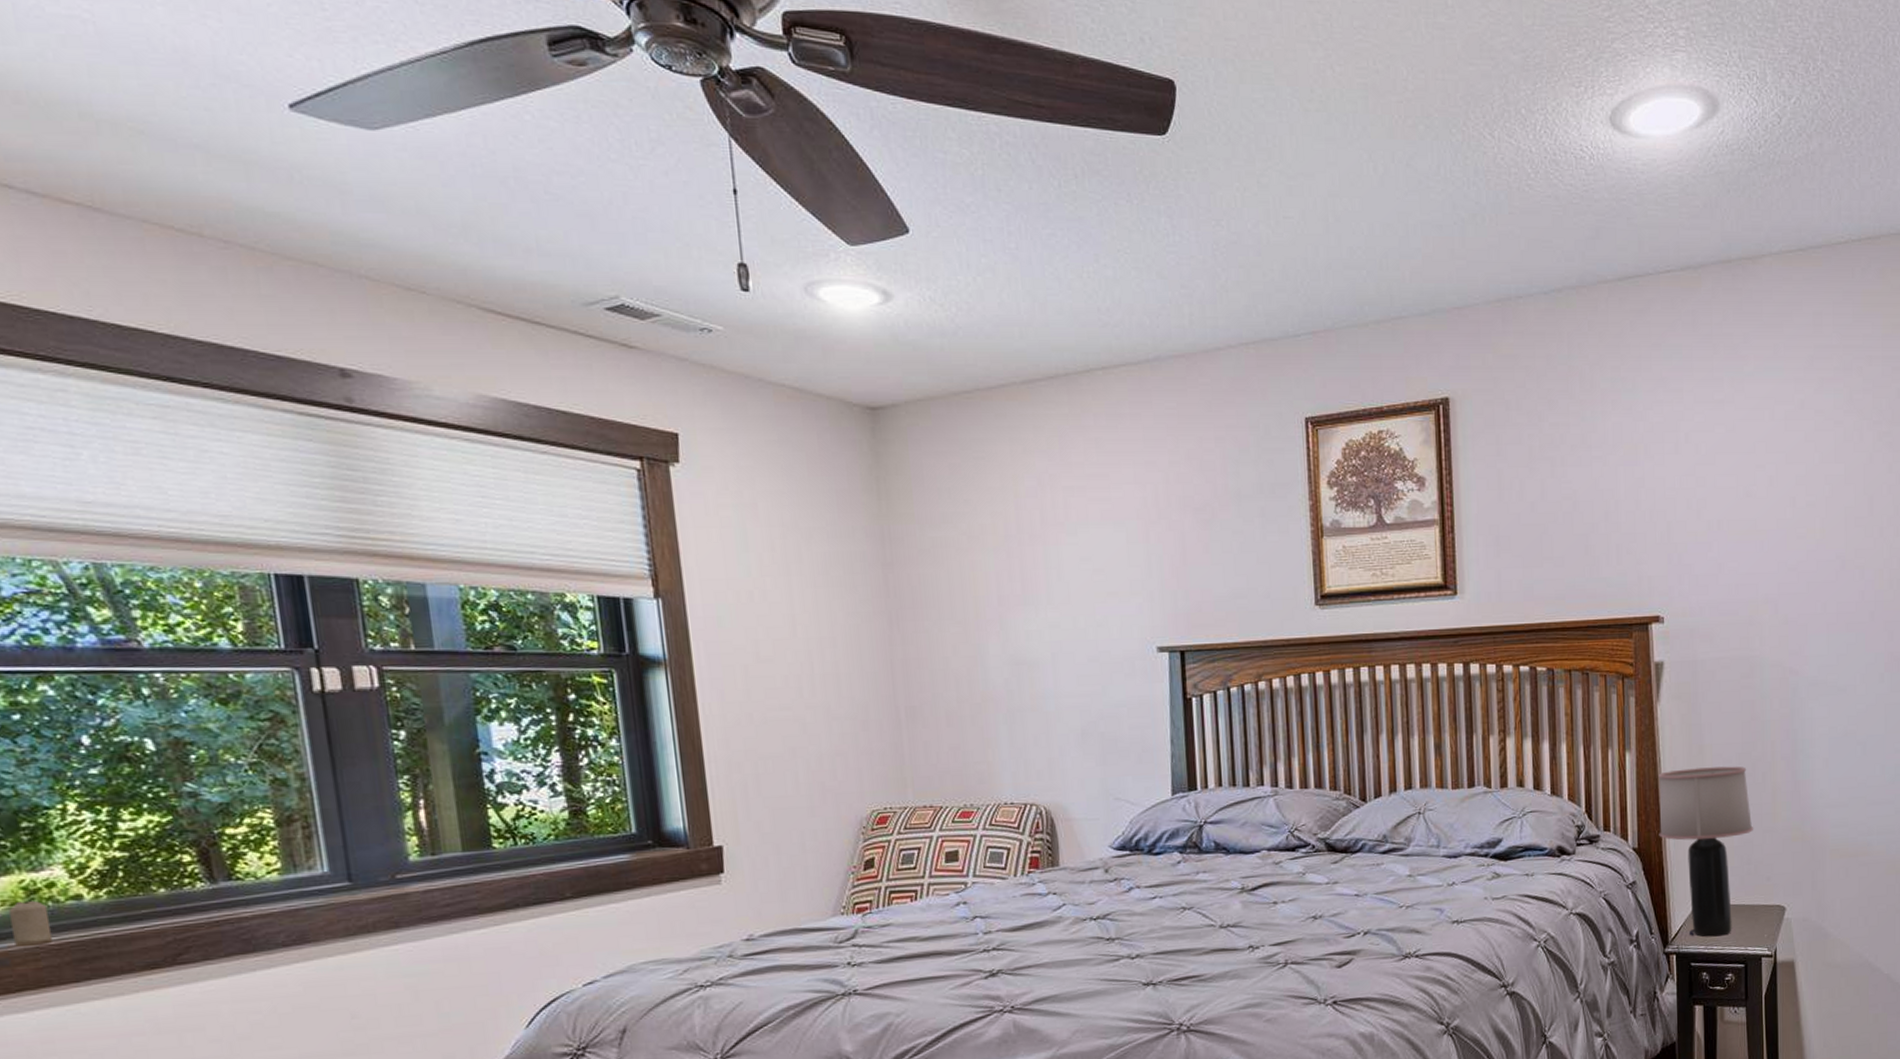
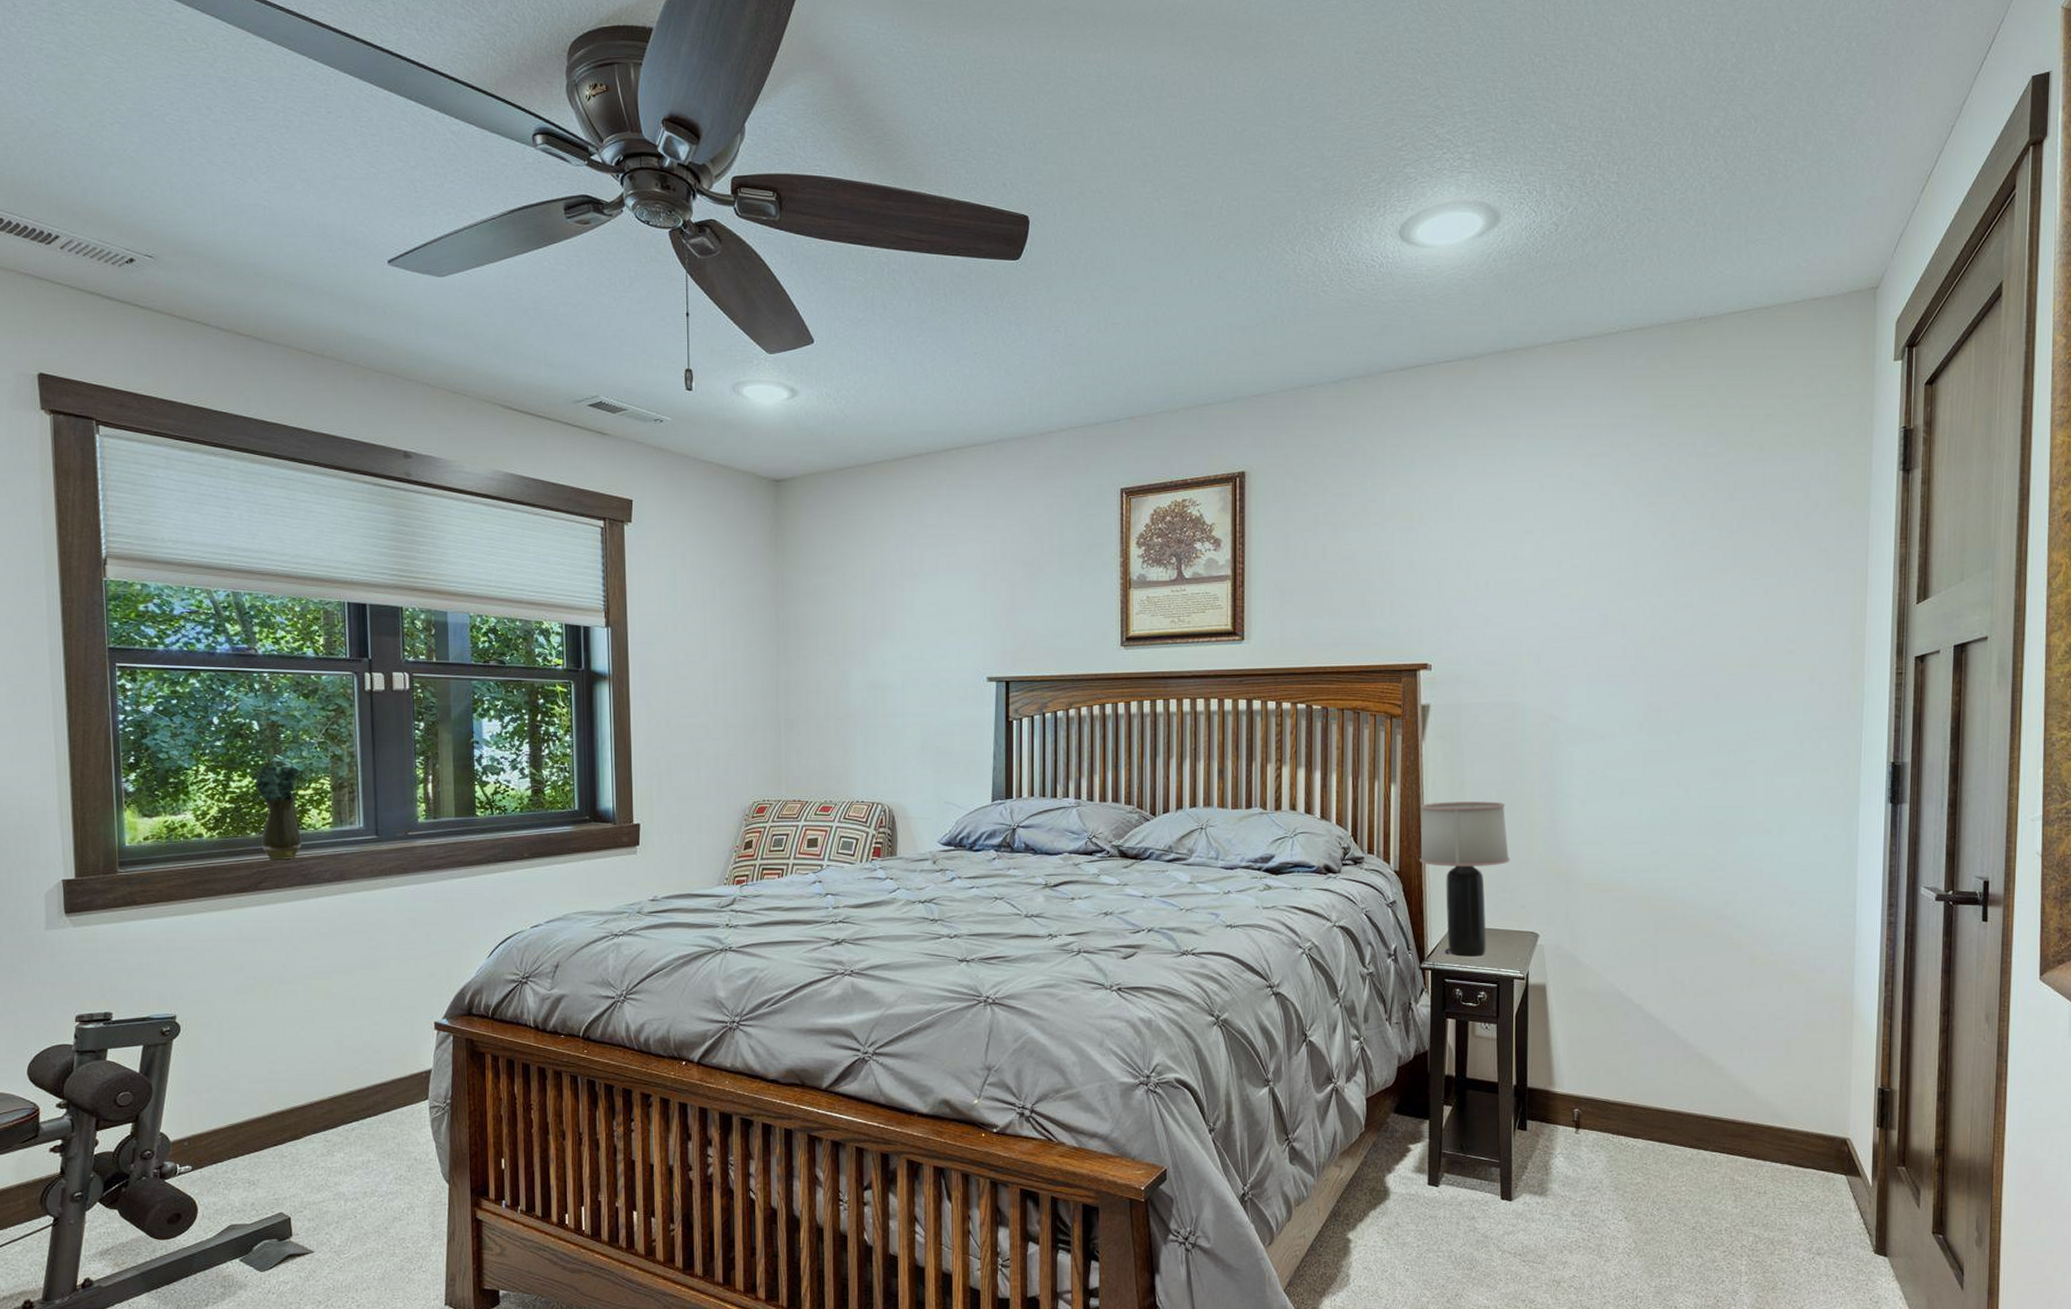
candle: present [9,900,53,948] -> none [156,836,181,870]
vase: none [149,791,238,923] -> present [250,760,302,860]

